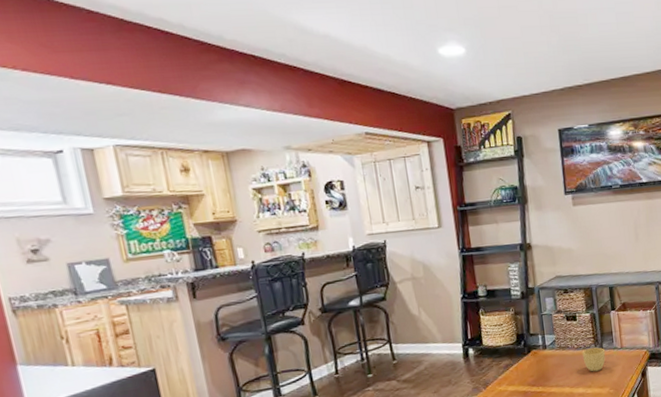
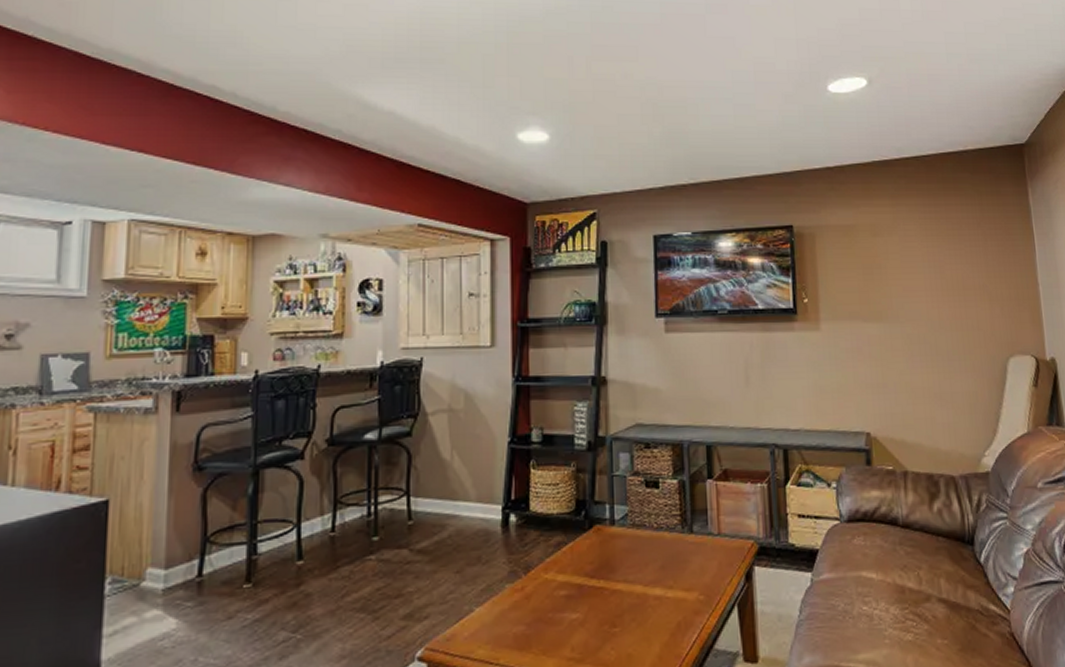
cup: present [582,347,605,372] -> none [663,530,695,566]

